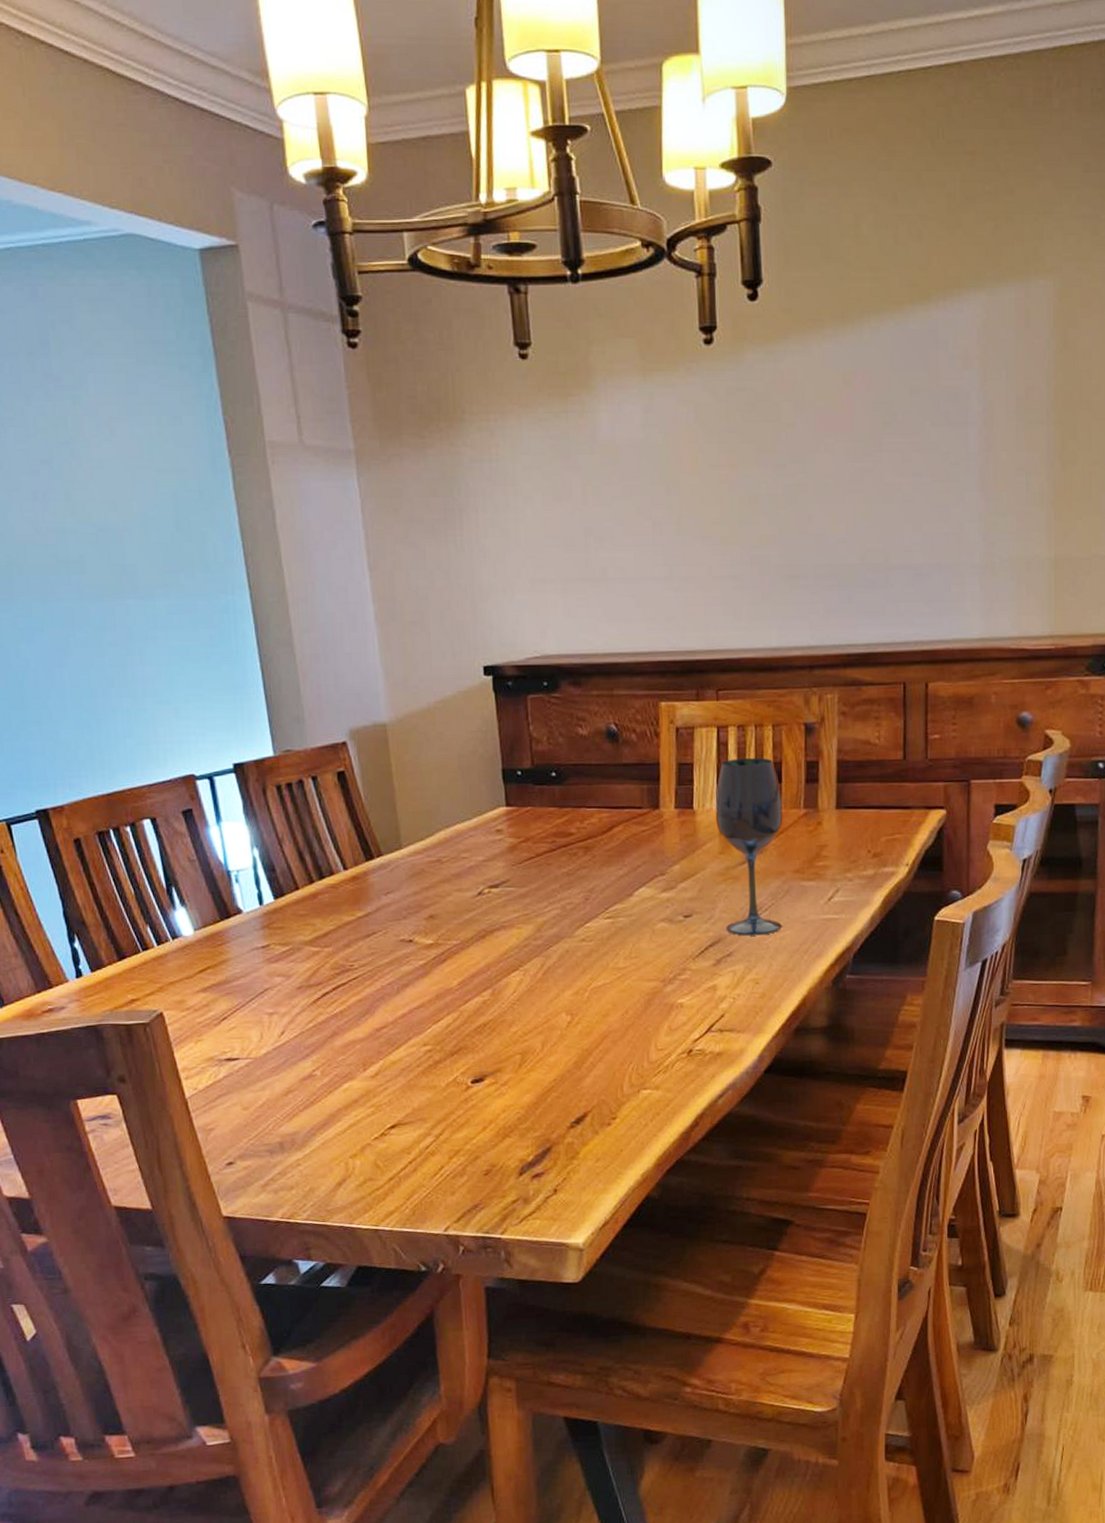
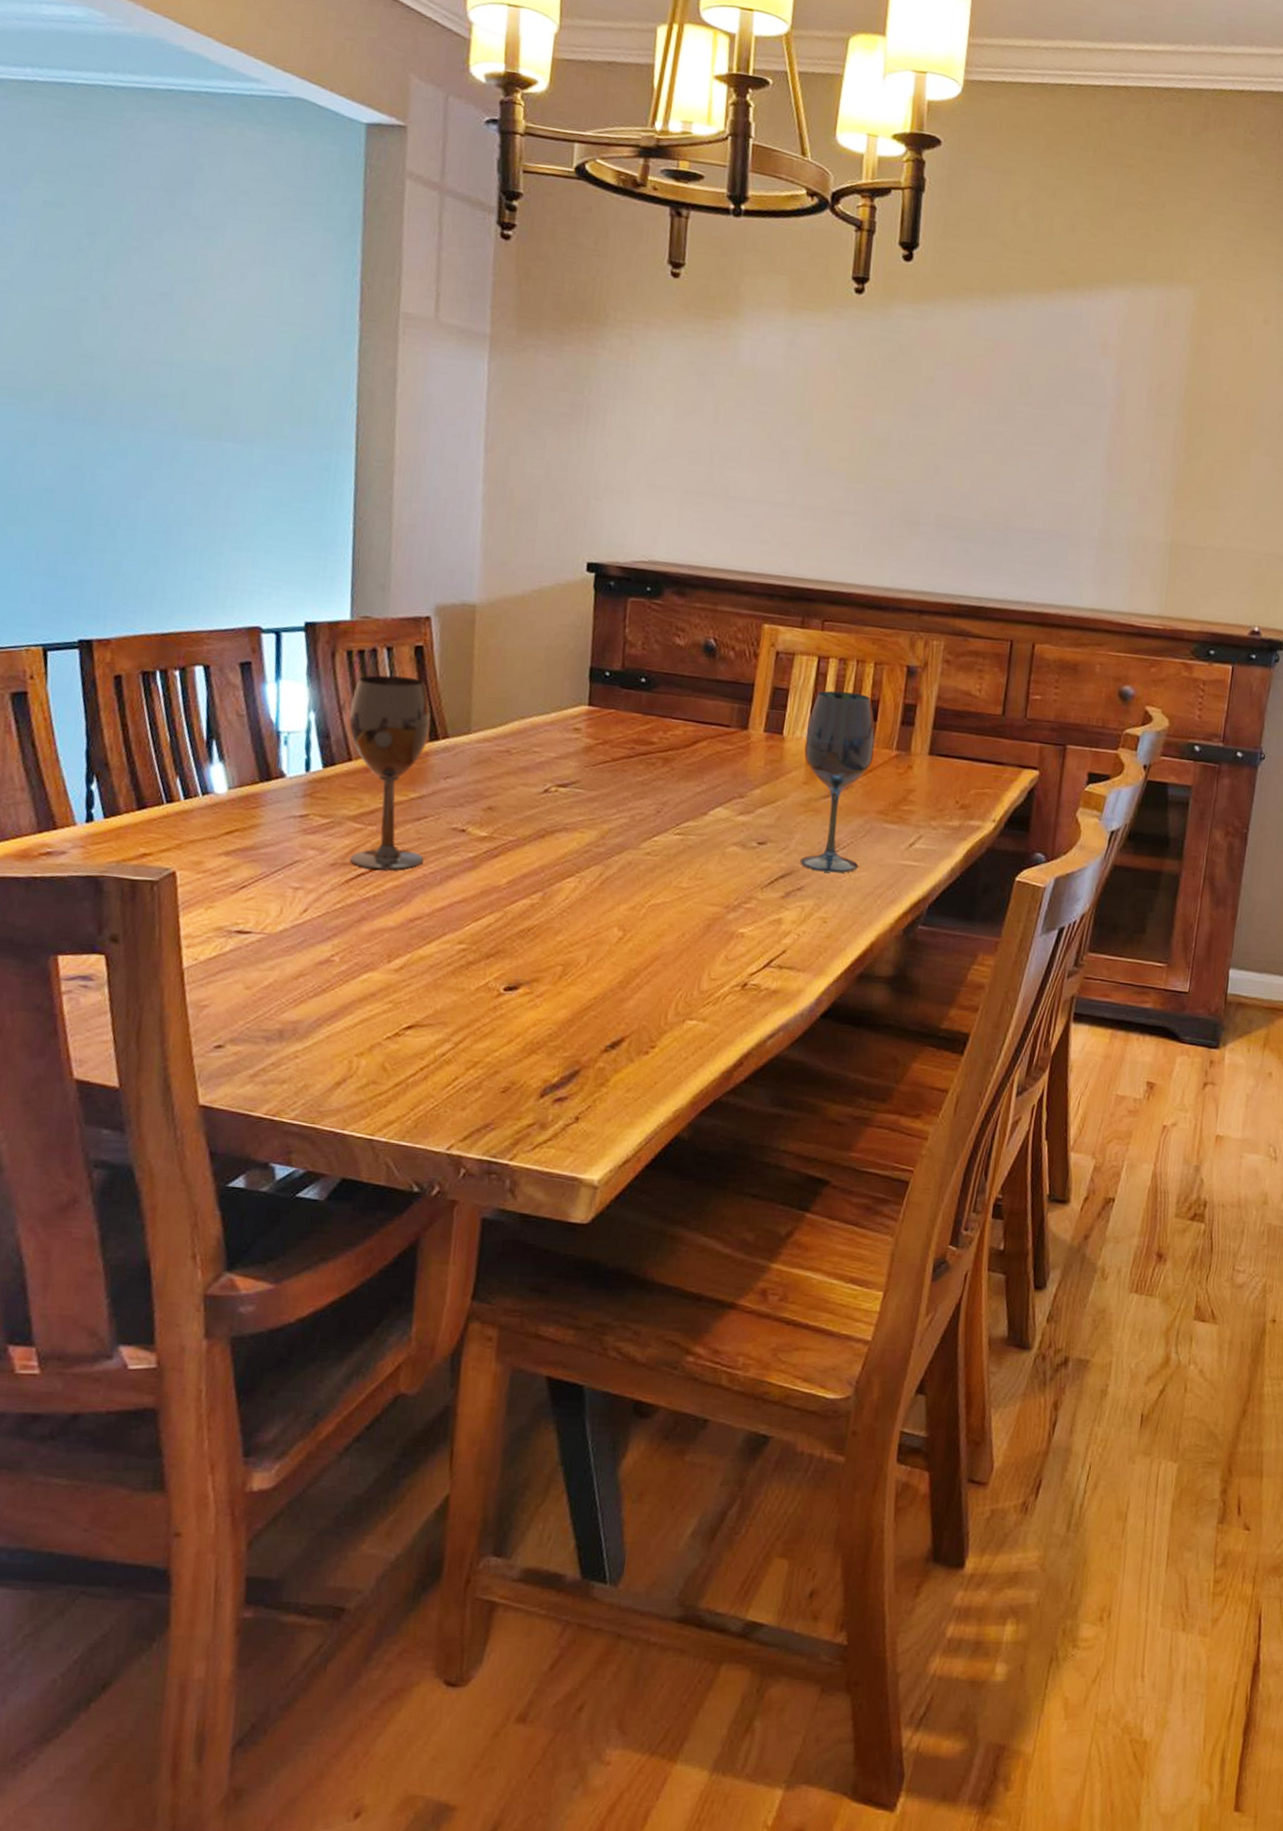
wine glass: none [288,803,380,987] -> present [349,675,432,870]

